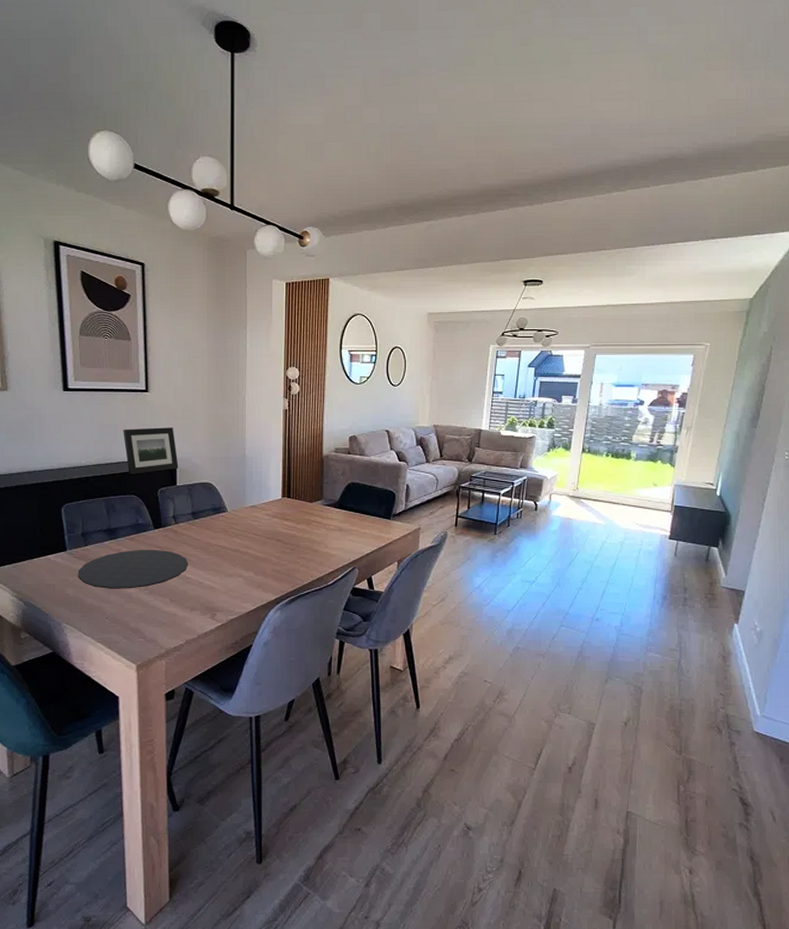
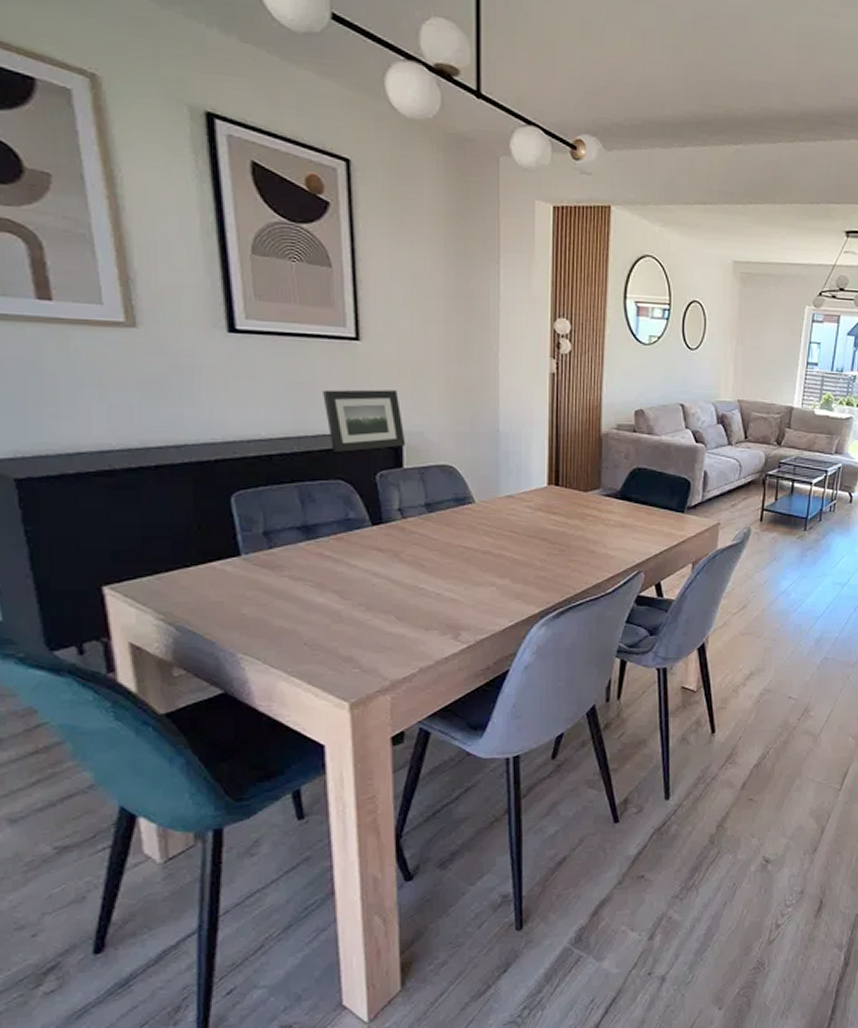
placemat: present [77,549,189,589] -> none [258,552,422,606]

